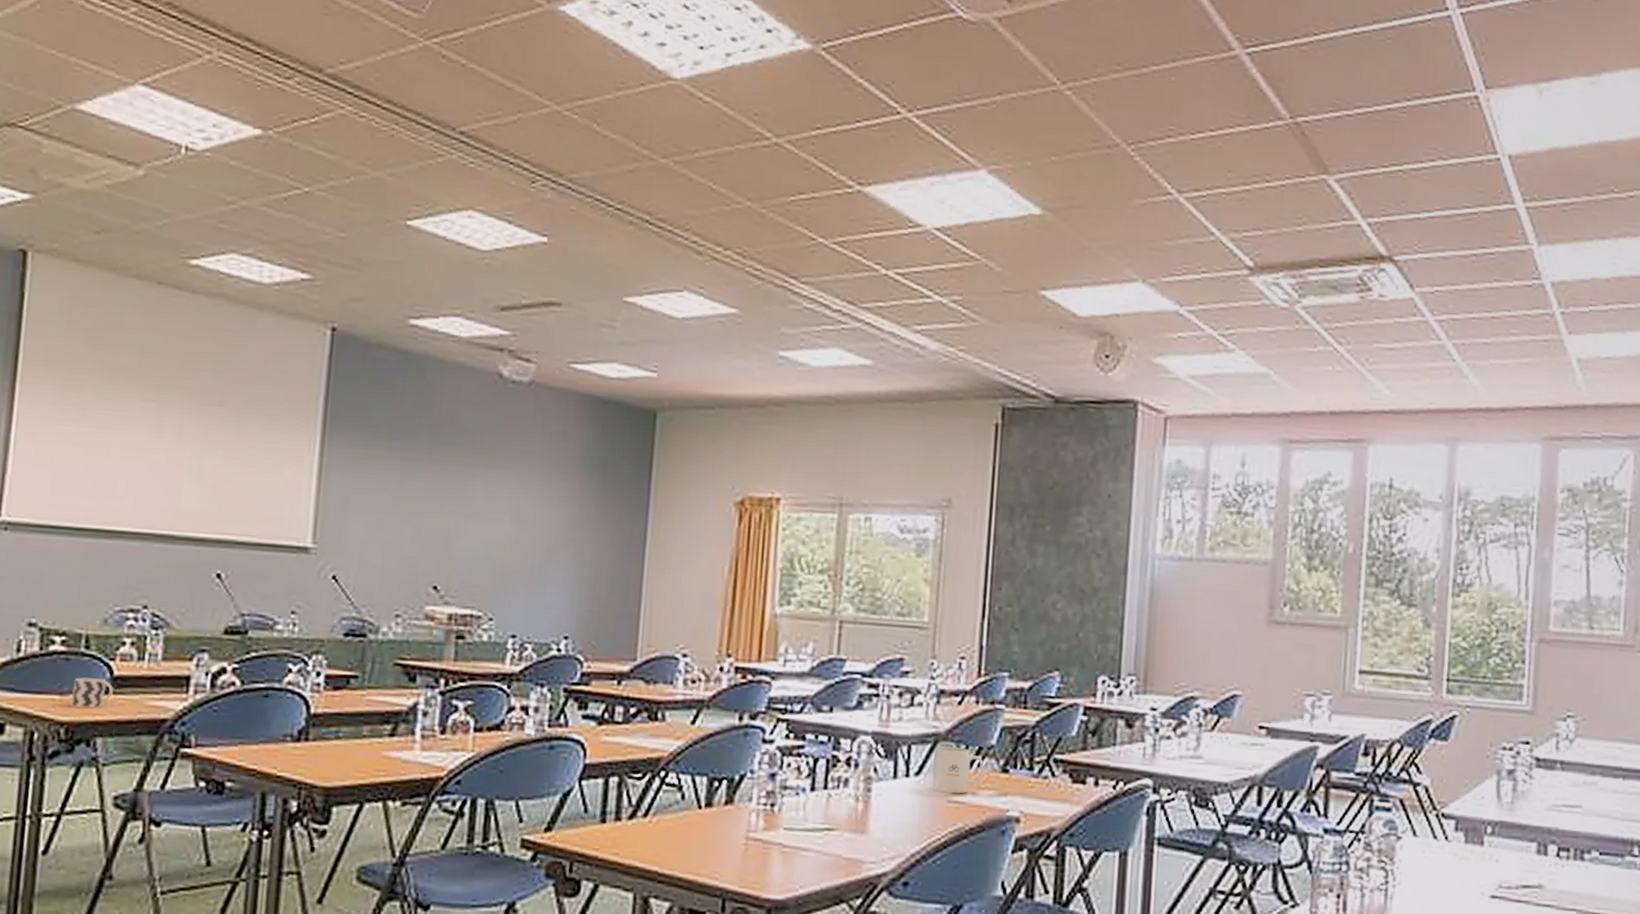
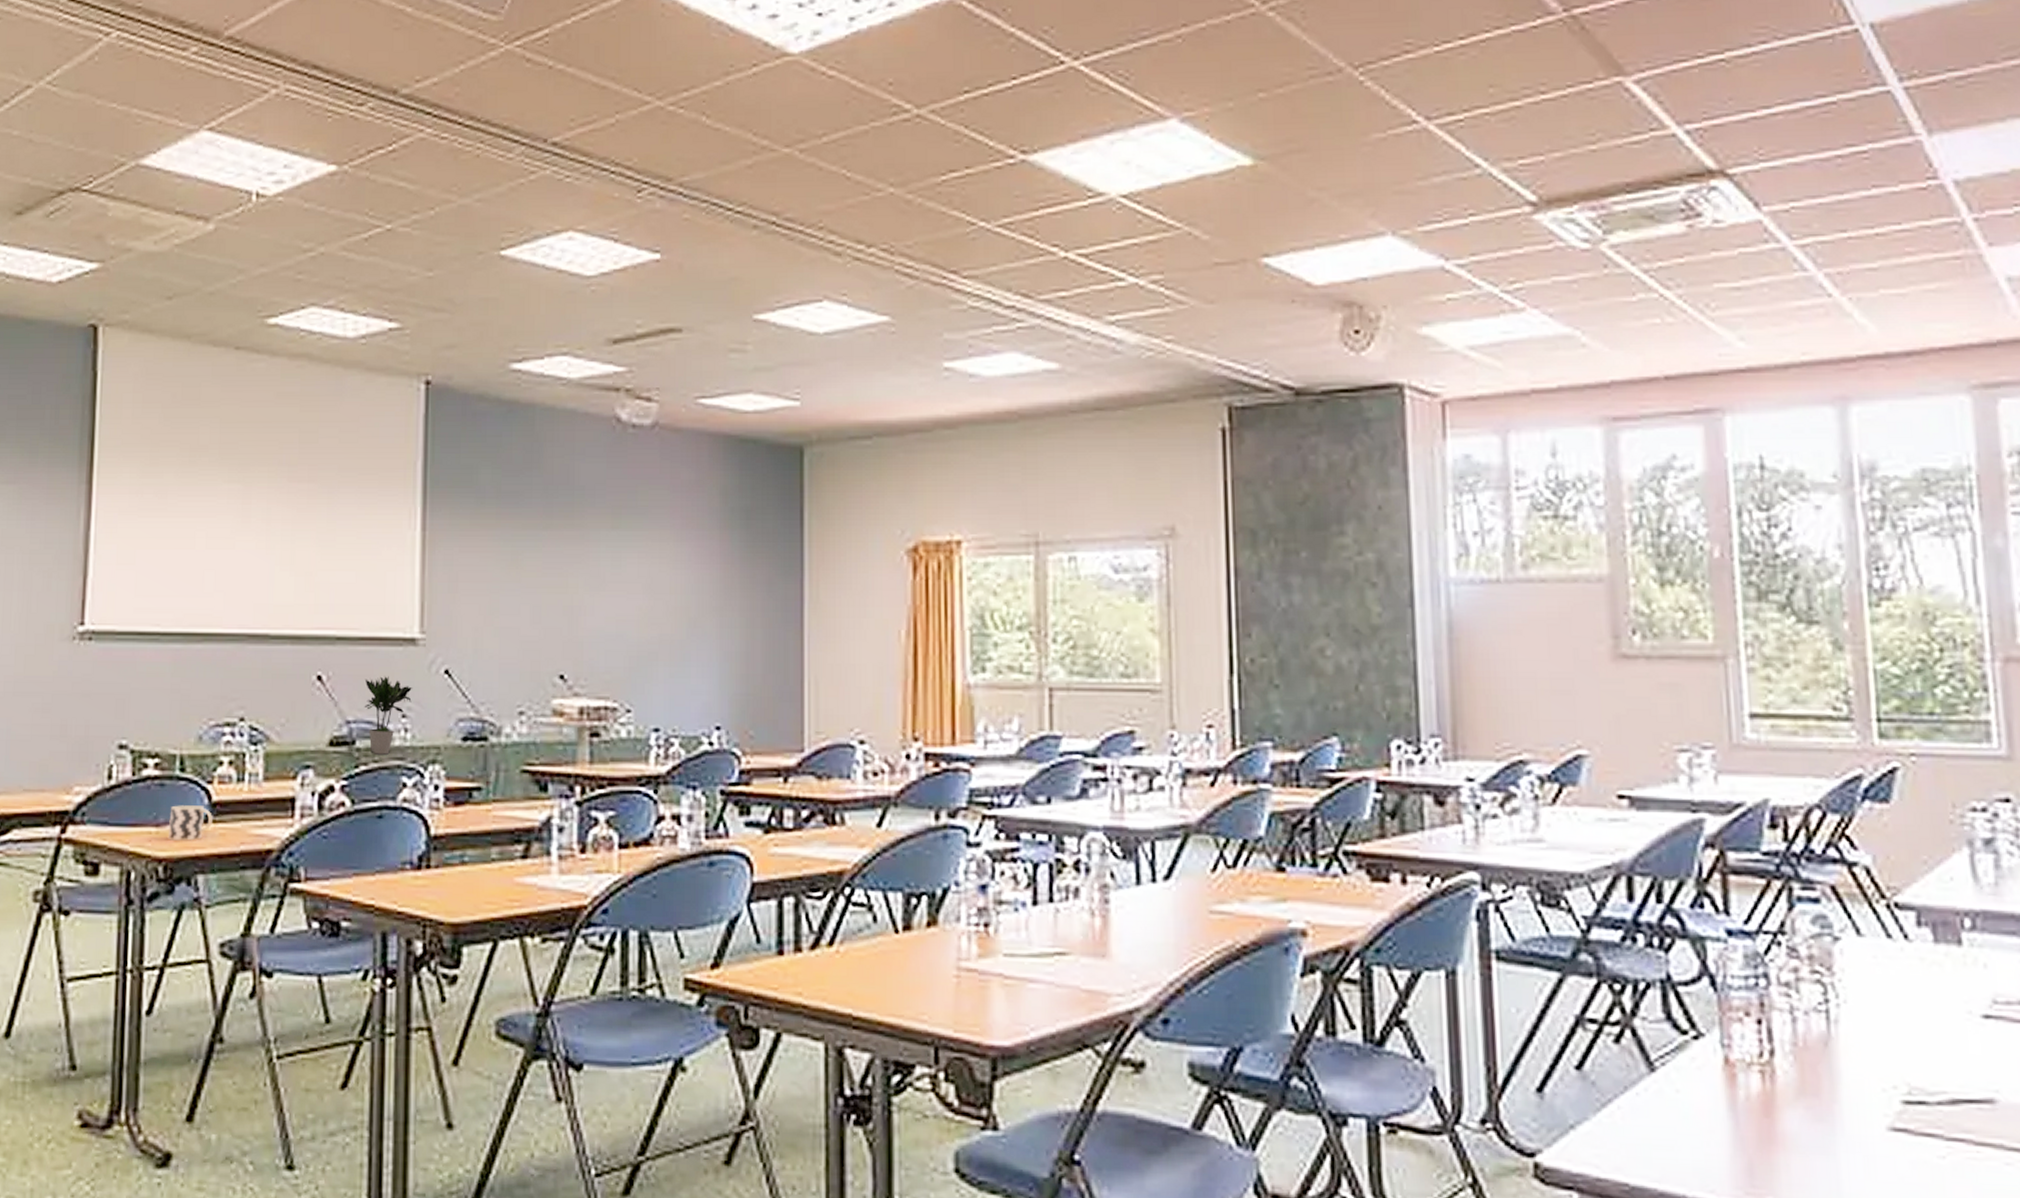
potted plant: none [257,577,303,644] -> present [364,676,413,755]
mug: present [932,746,985,794] -> none [1185,841,1254,902]

